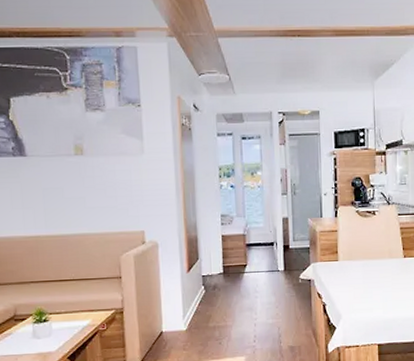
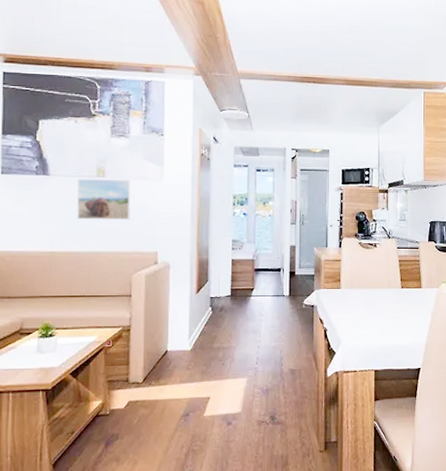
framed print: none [56,157,113,201] -> present [77,179,131,220]

